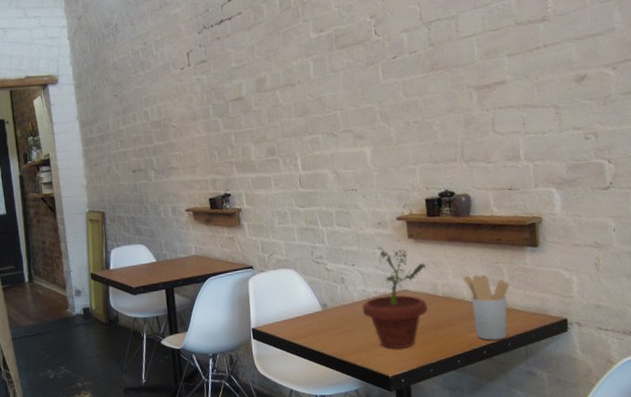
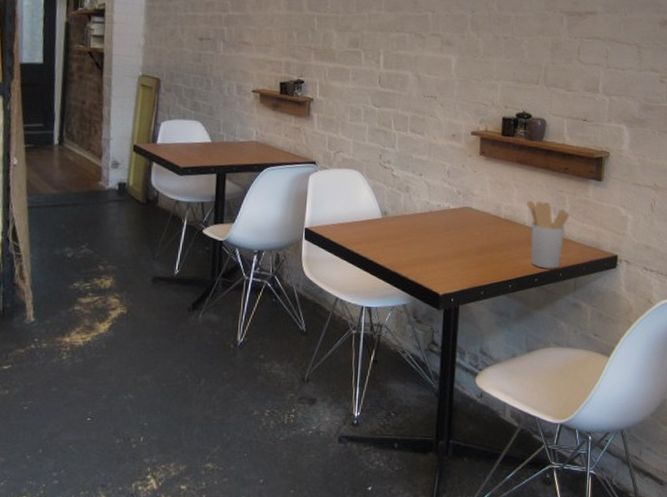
potted plant: present [362,247,429,349] -> none [422,159,494,268]

